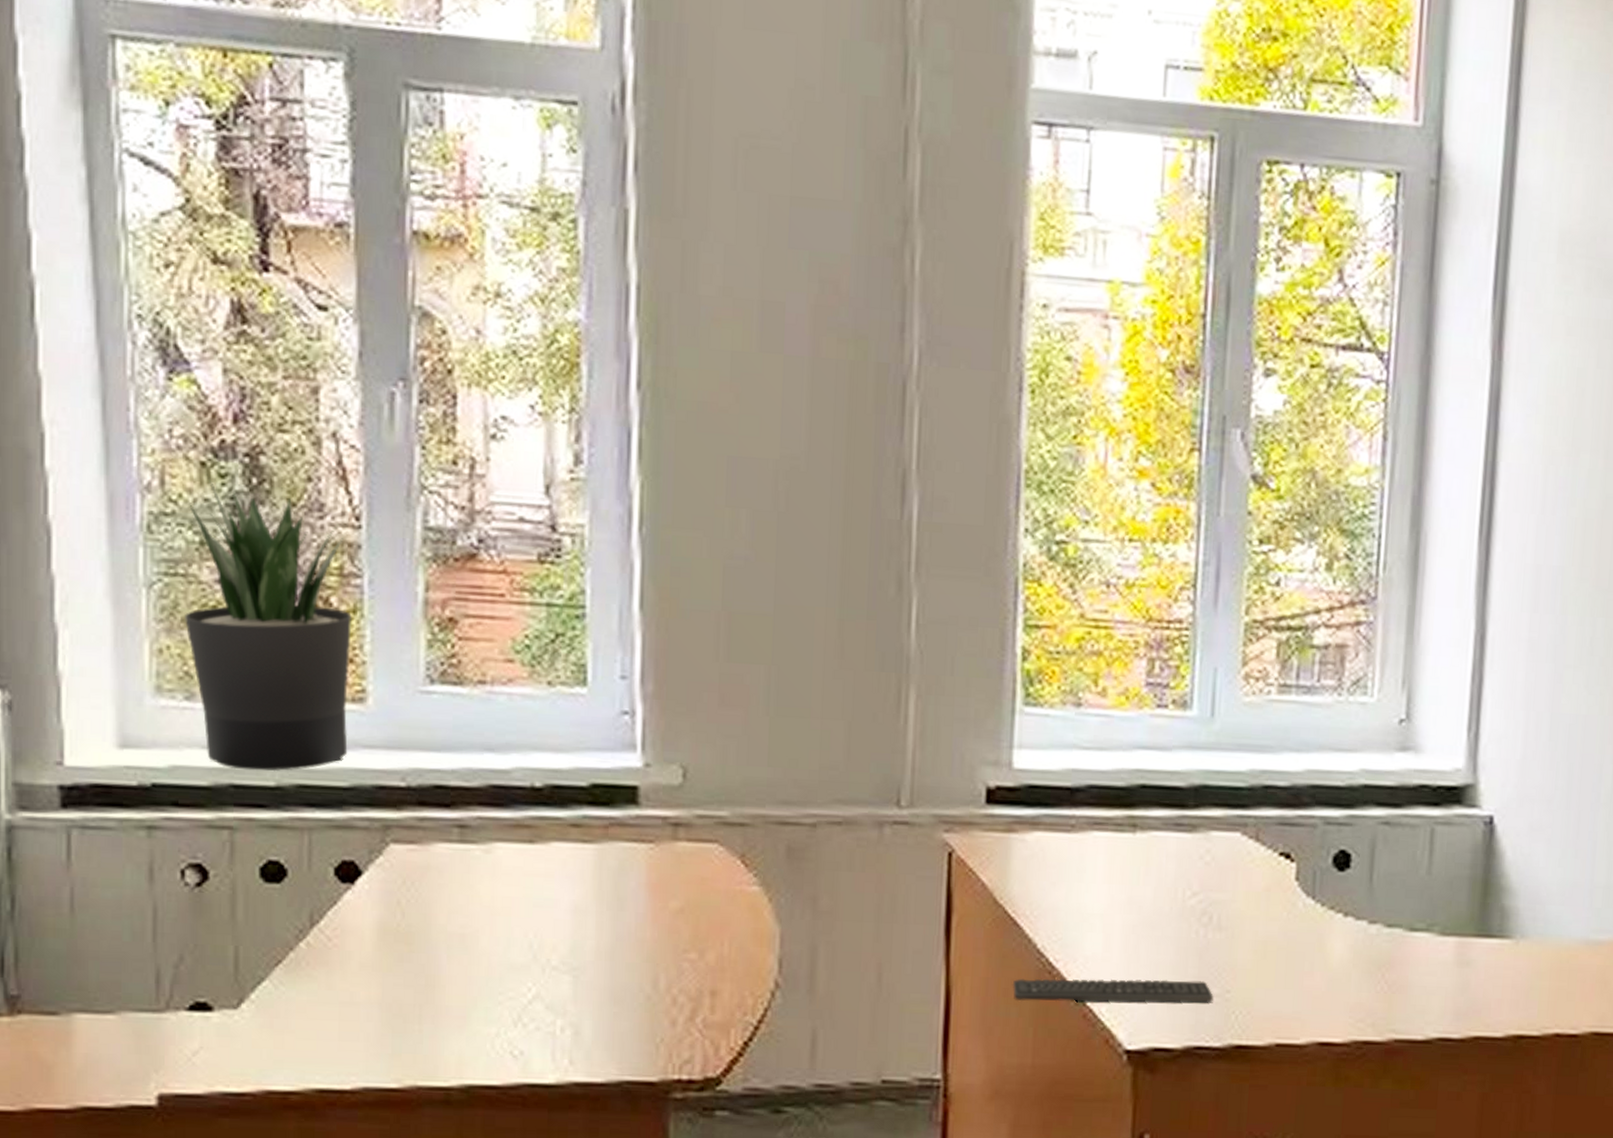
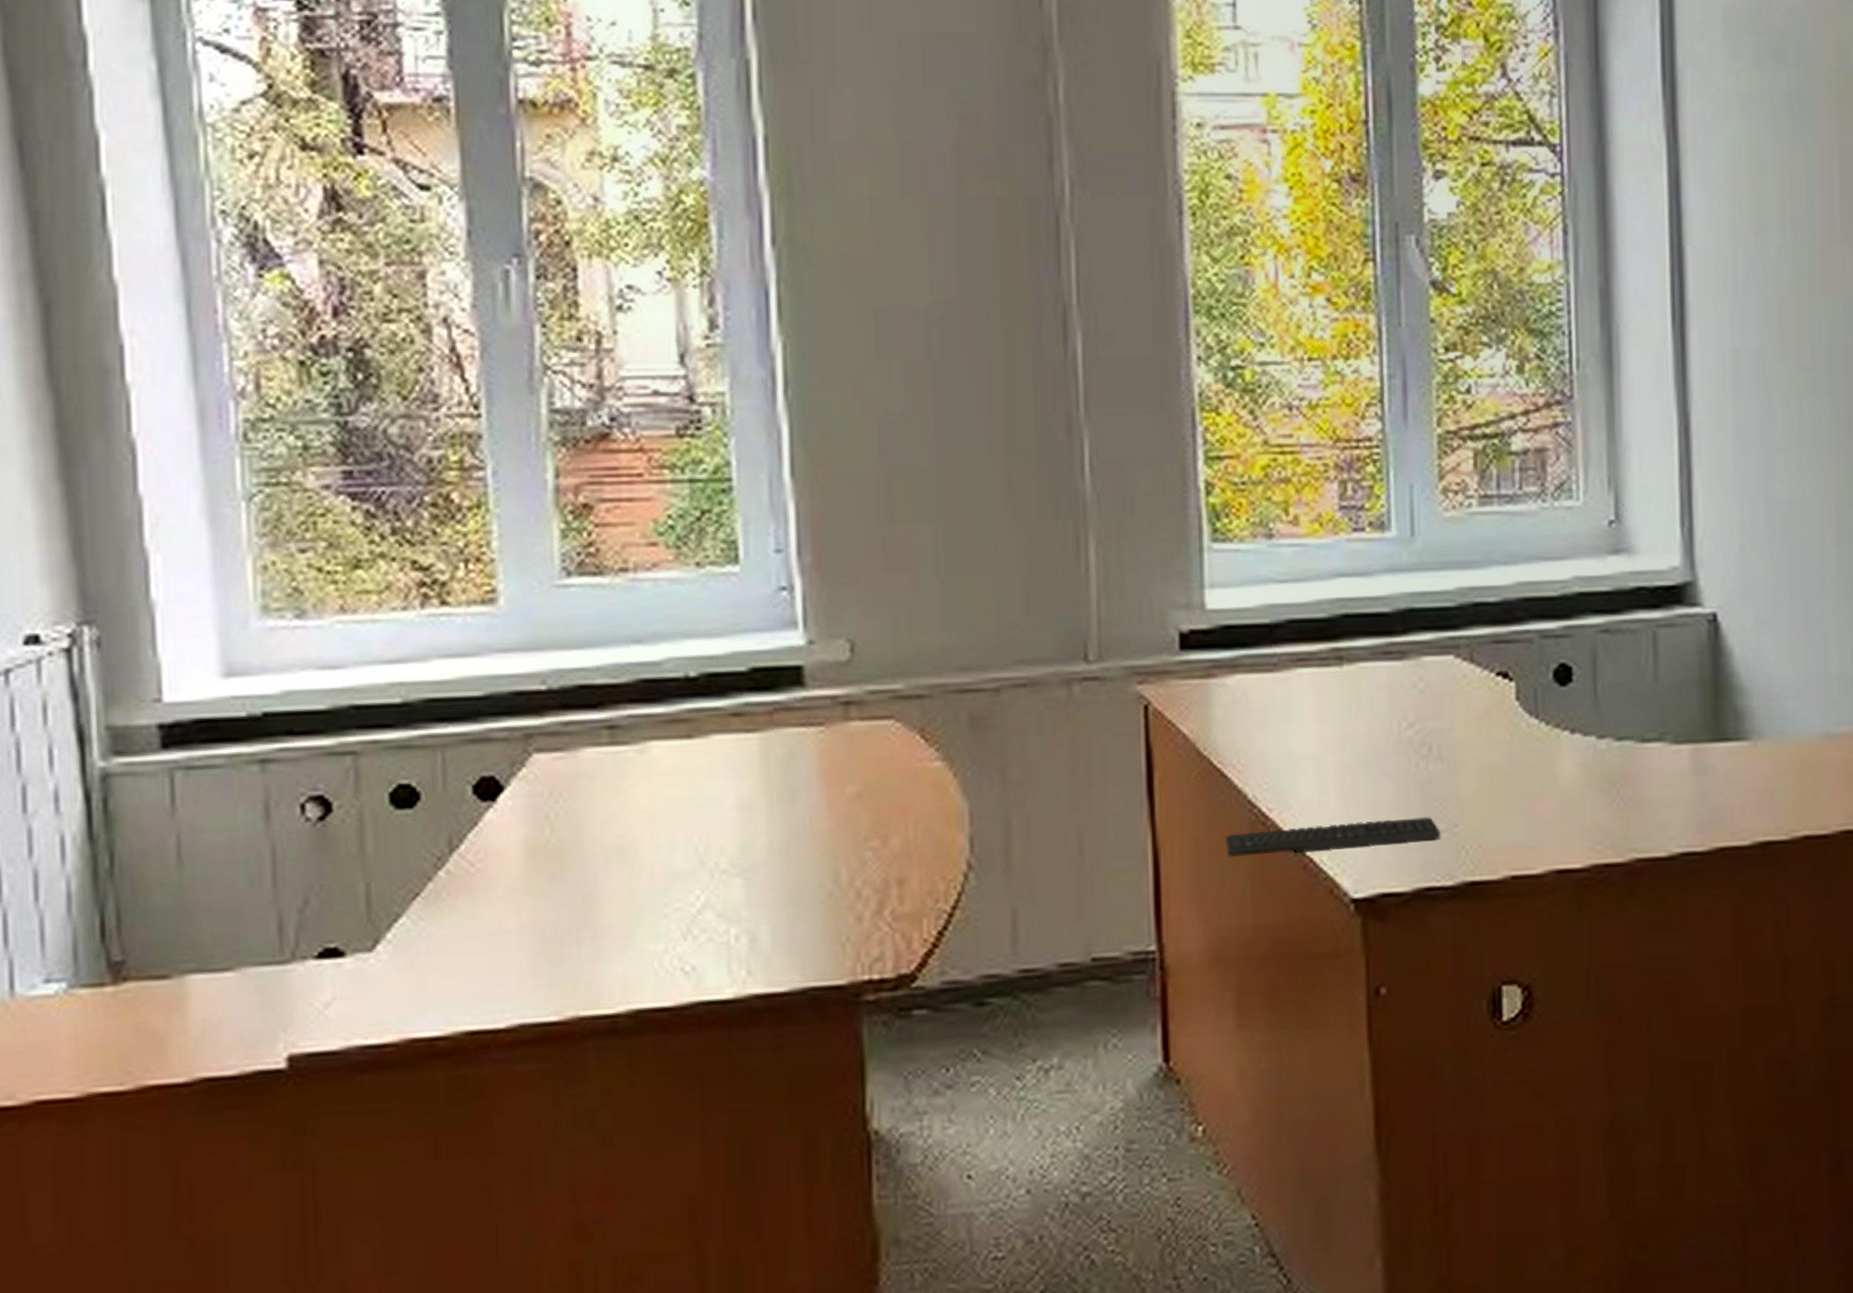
planter: present [185,474,352,772] -> none [287,373,480,689]

